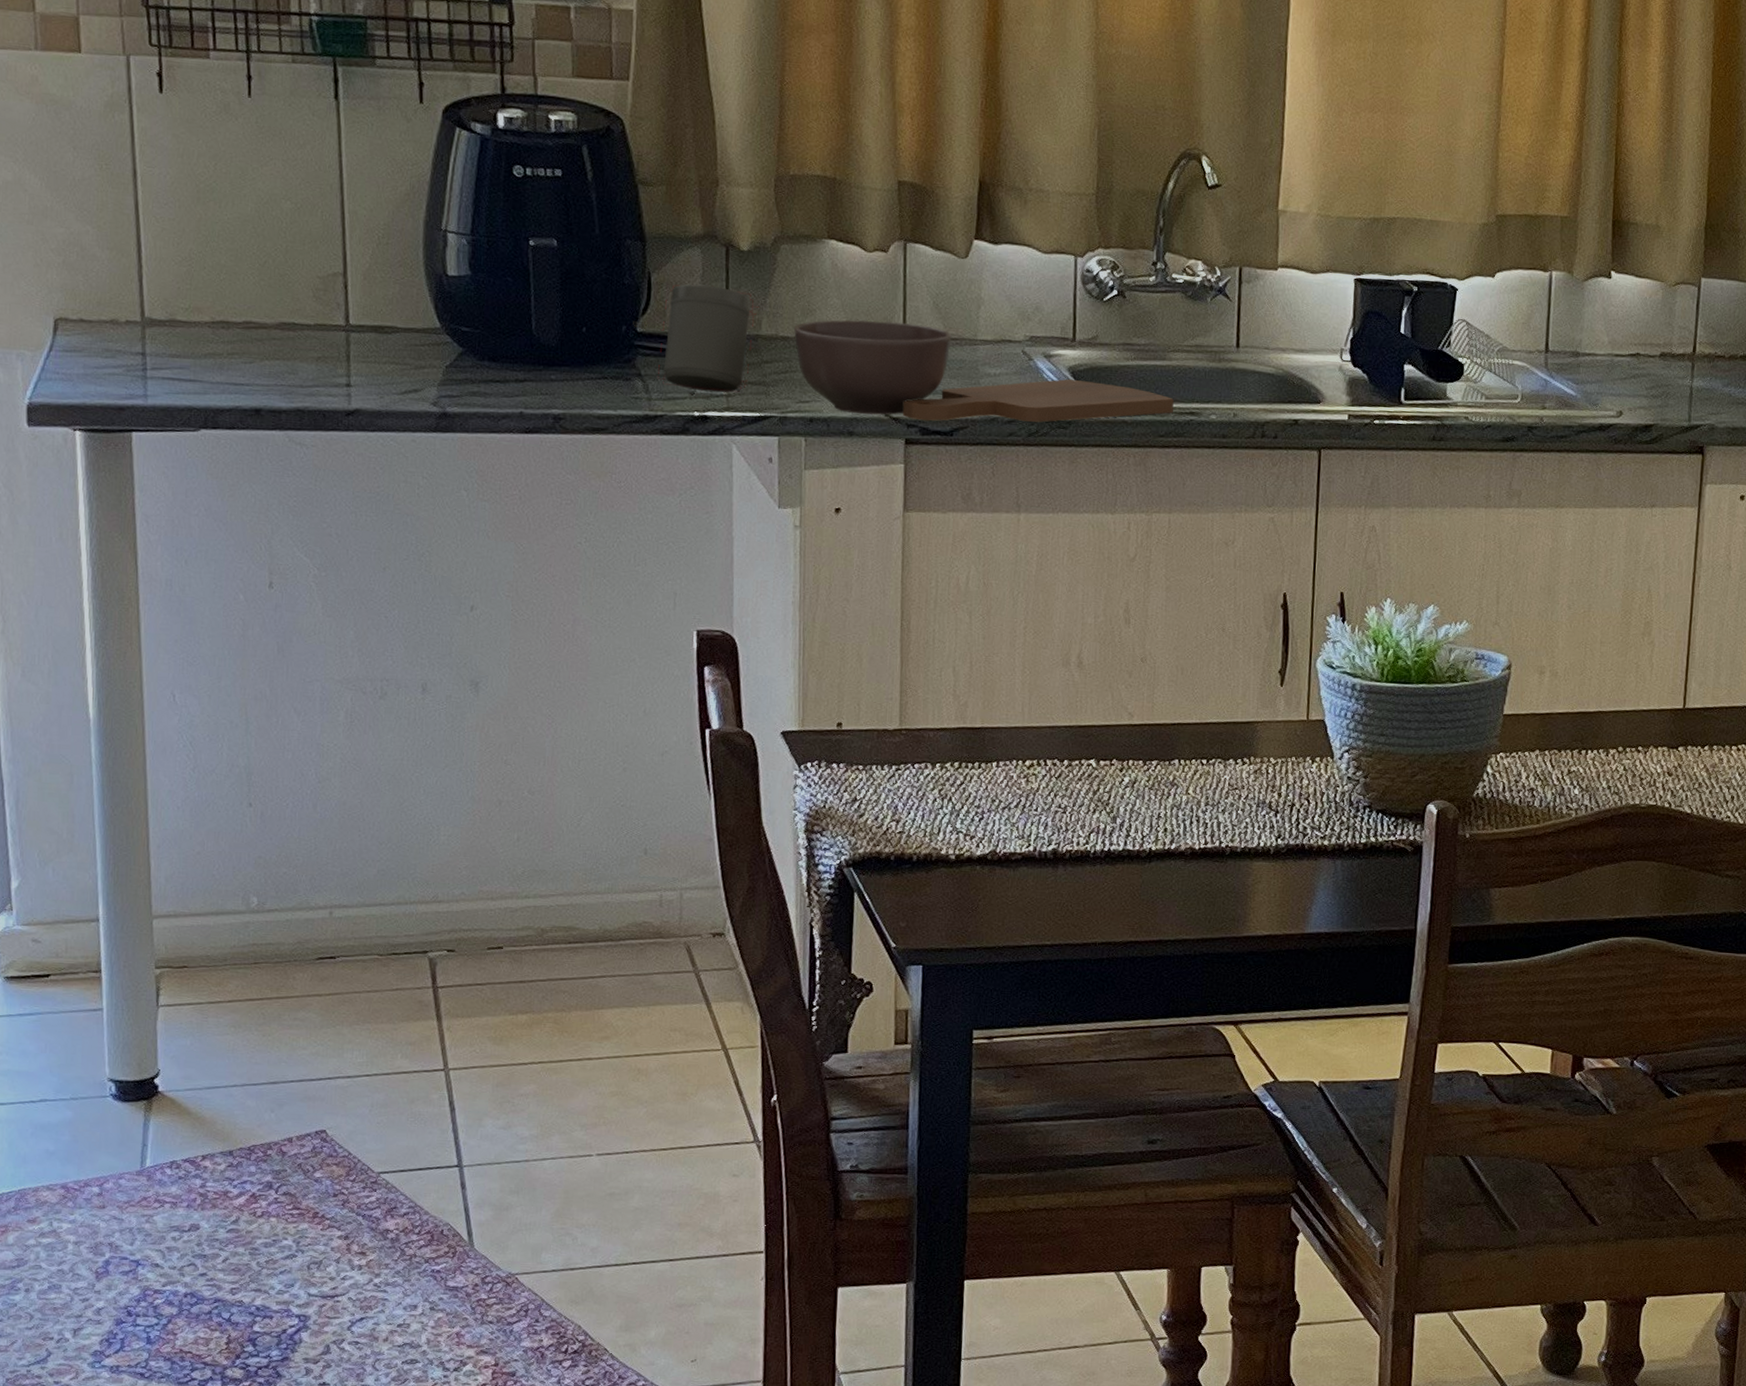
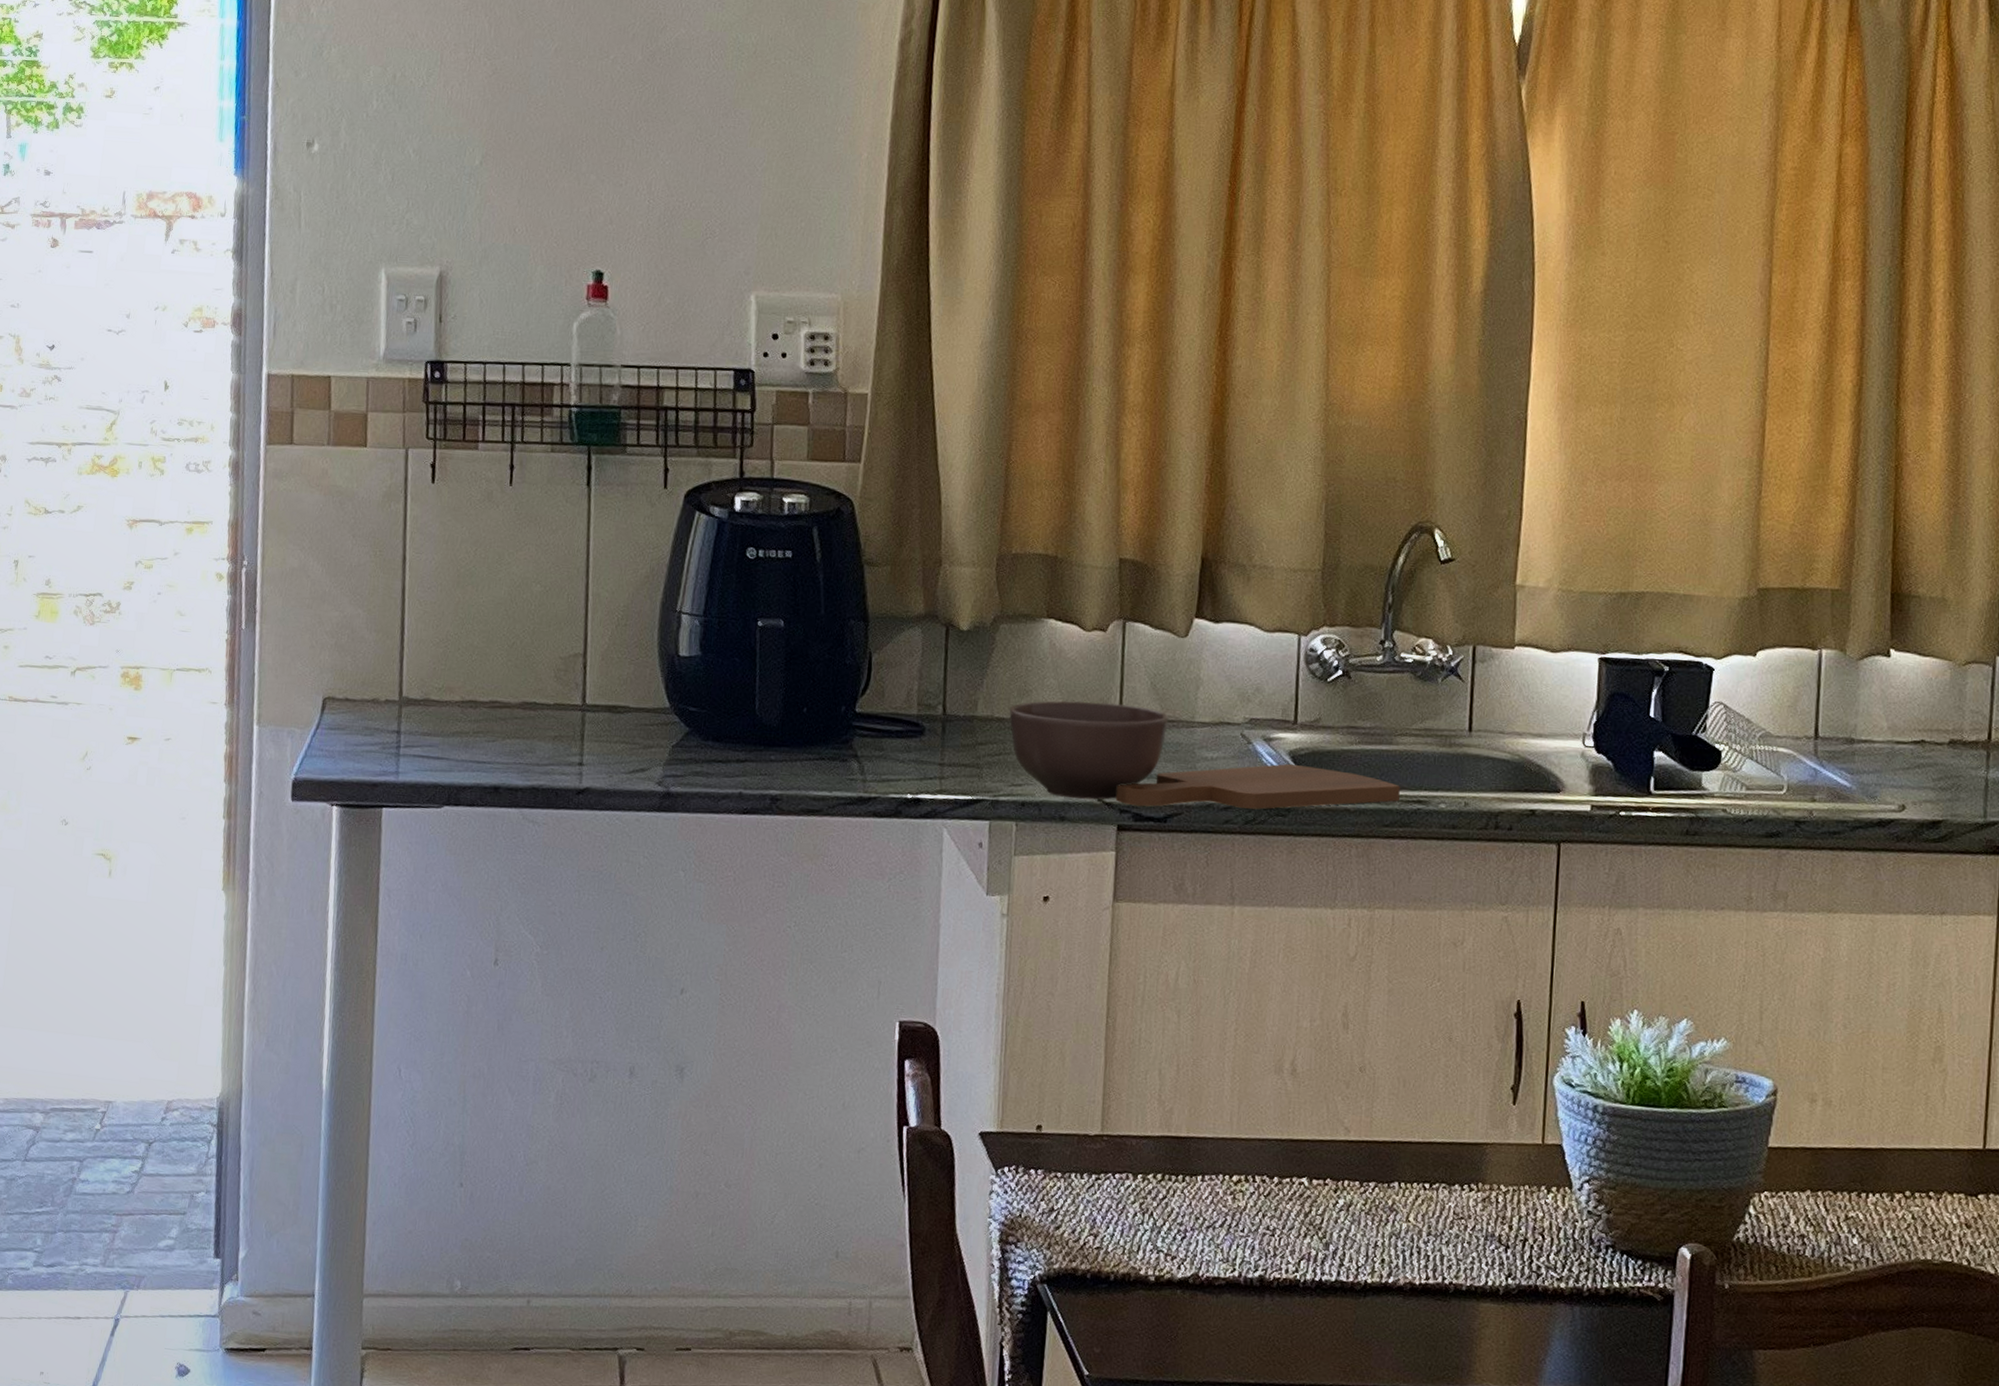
canister: present [633,275,783,400] -> none [852,655,1000,782]

